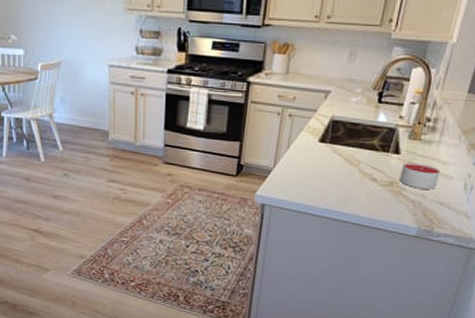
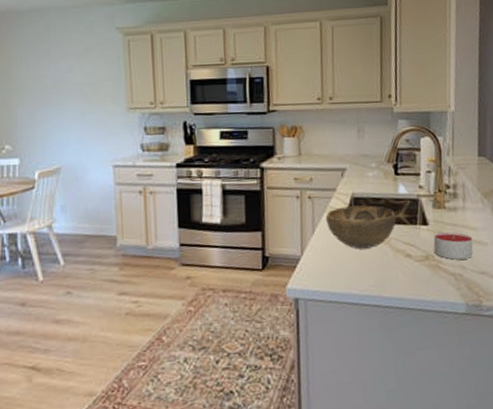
decorative bowl: none [301,128,370,169] -> present [325,205,396,249]

